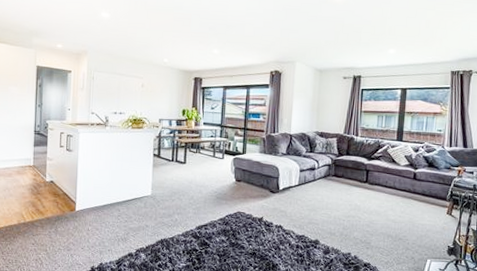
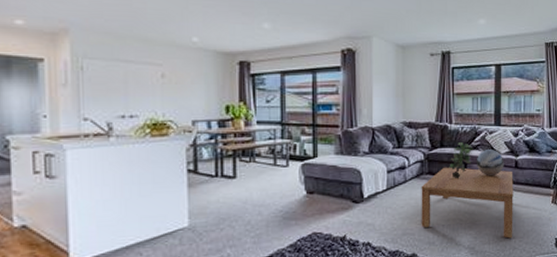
coffee table: none [325,172,411,240] -> present [421,167,513,239]
potted plant: none [352,153,376,182] -> present [449,142,473,178]
decorative sphere: none [377,161,404,184] -> present [476,149,504,177]

